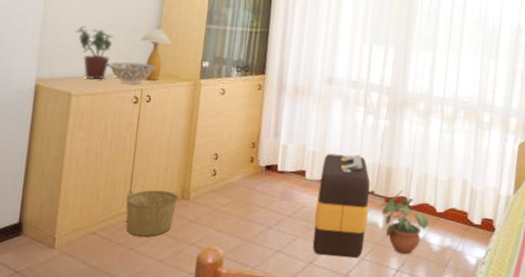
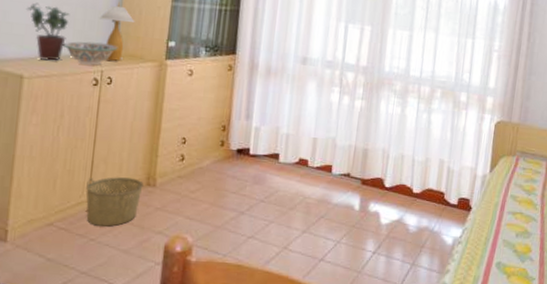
suitcase: present [312,153,371,258] -> none [287,135,346,241]
potted plant: present [381,190,429,254] -> none [357,171,406,236]

